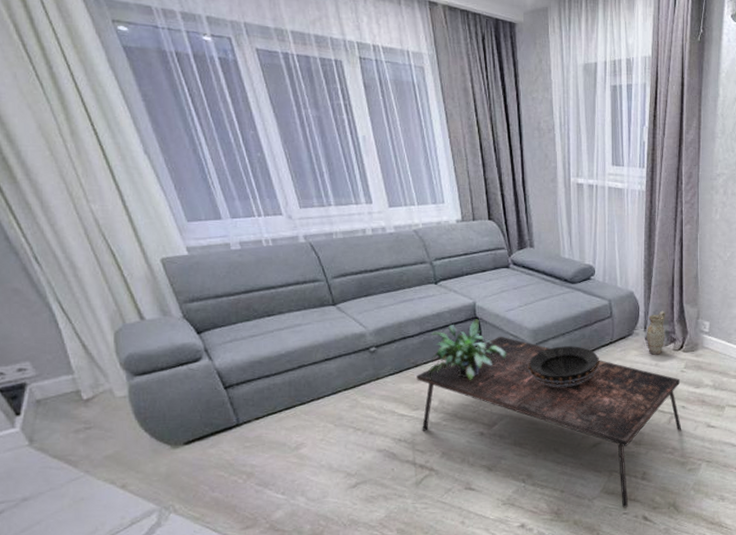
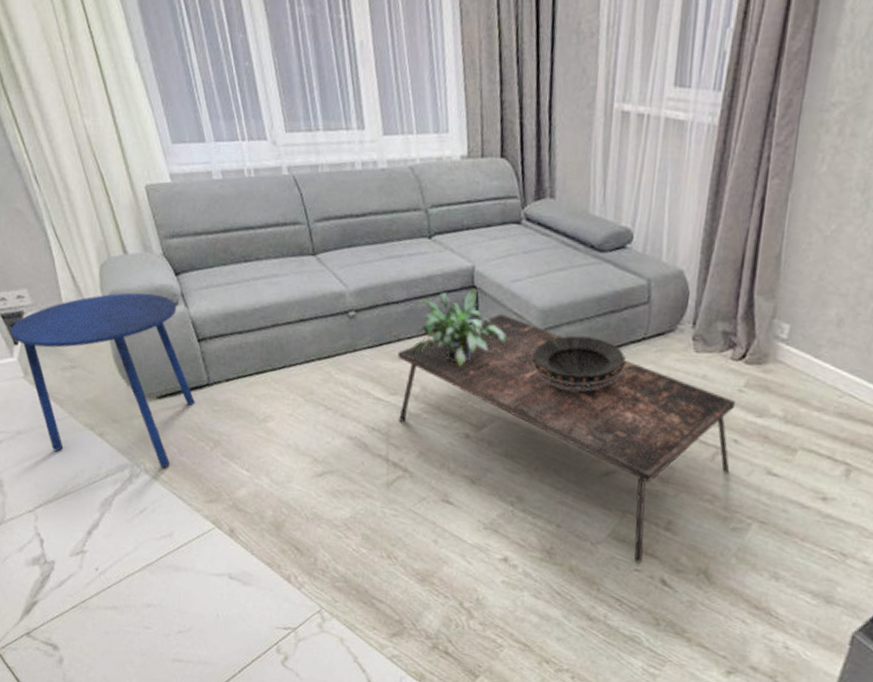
side table: none [10,352,225,511] -> present [10,292,195,468]
ceramic jug: present [647,310,666,355] -> none [694,301,727,363]

